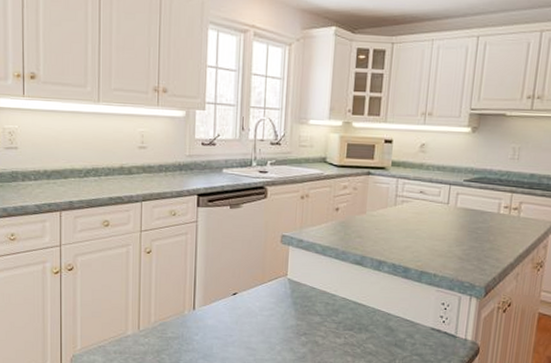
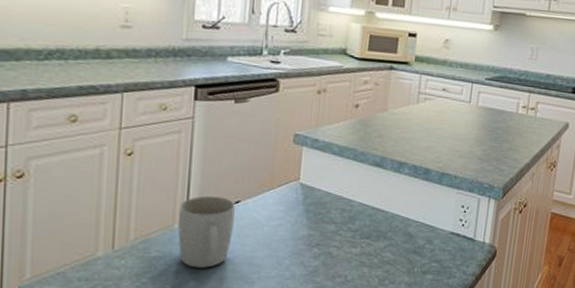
mug: none [188,287,233,349] -> present [178,195,235,268]

